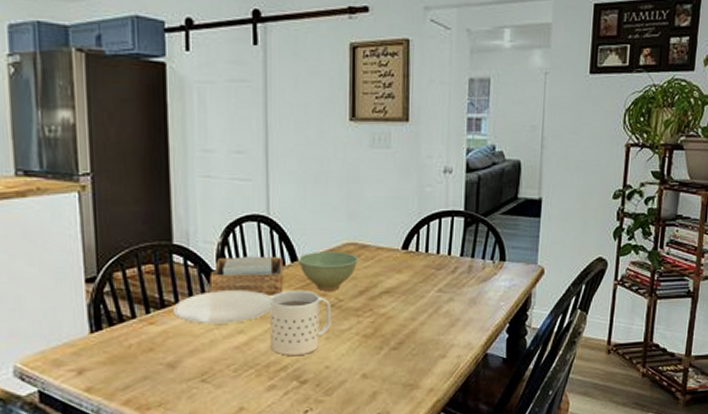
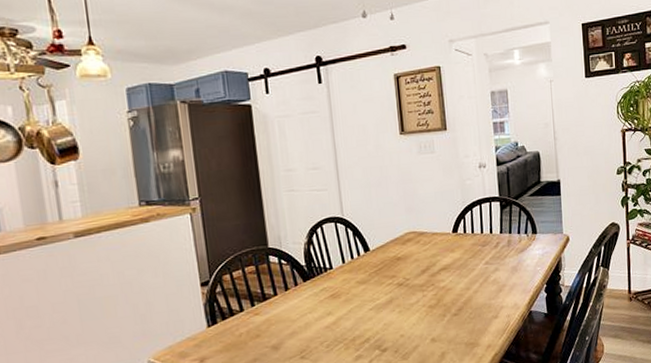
plate: present [172,290,272,325] -> none [272,278,352,311]
napkin holder: present [209,256,284,296] -> none [300,249,360,284]
mug: present [269,290,332,357] -> none [349,274,402,330]
bowl: present [298,251,358,291] -> none [370,239,418,273]

